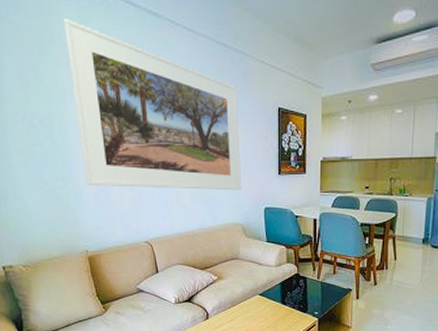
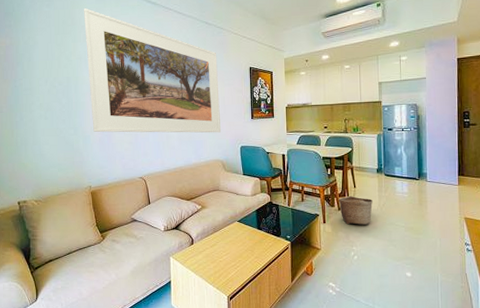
basket: none [375,268,415,302] -> present [338,195,373,225]

